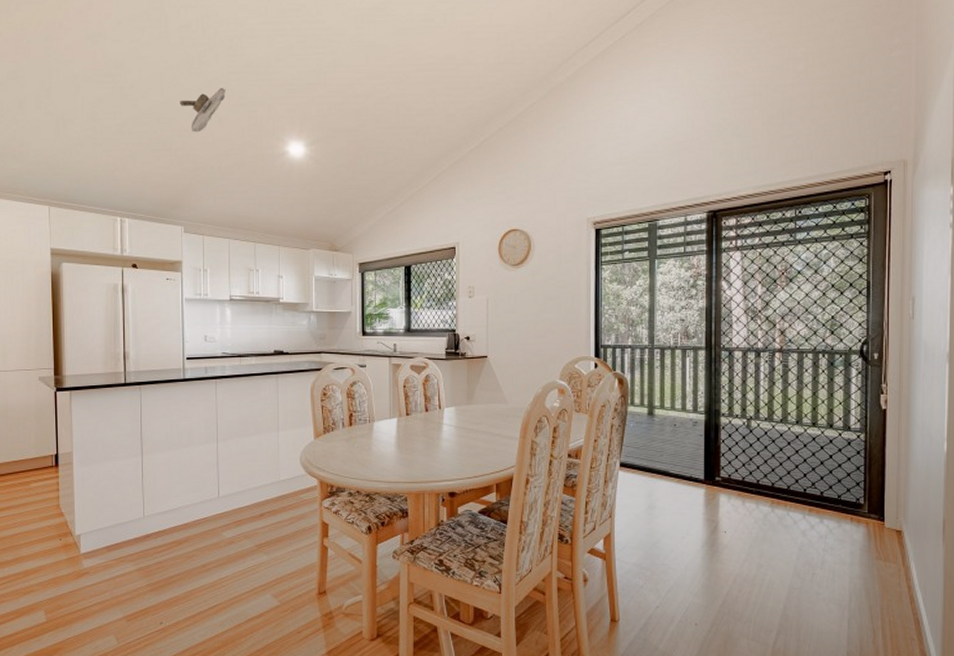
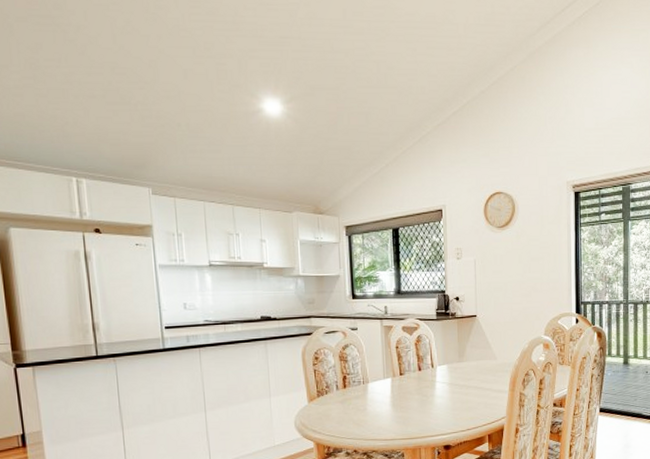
ceiling light fixture: present [180,88,226,133] -> none [136,37,190,86]

